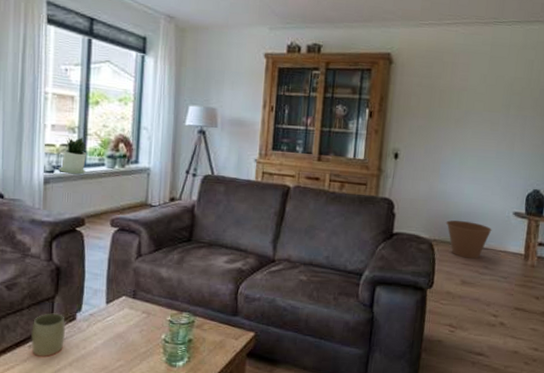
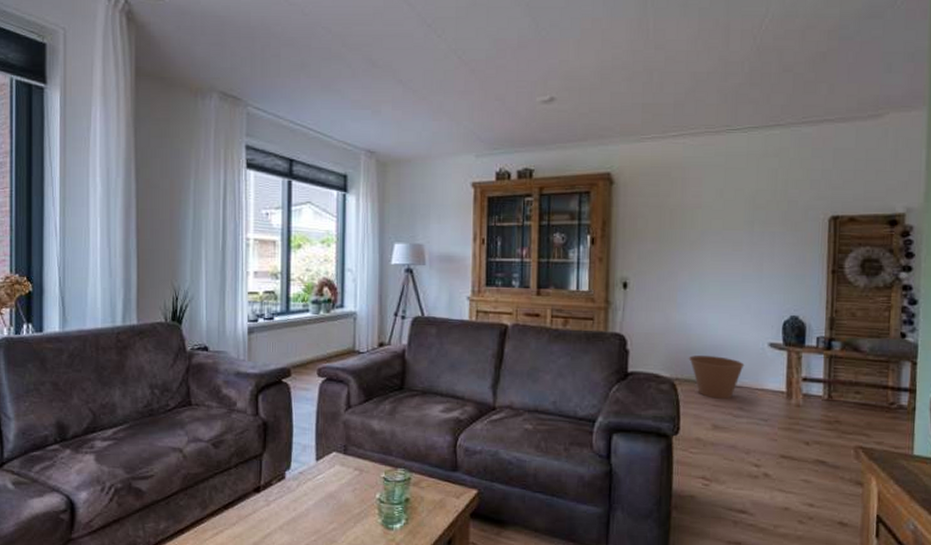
mug: present [30,313,66,357] -> none [238,472,275,520]
planter: present [59,135,86,175] -> none [262,282,290,322]

